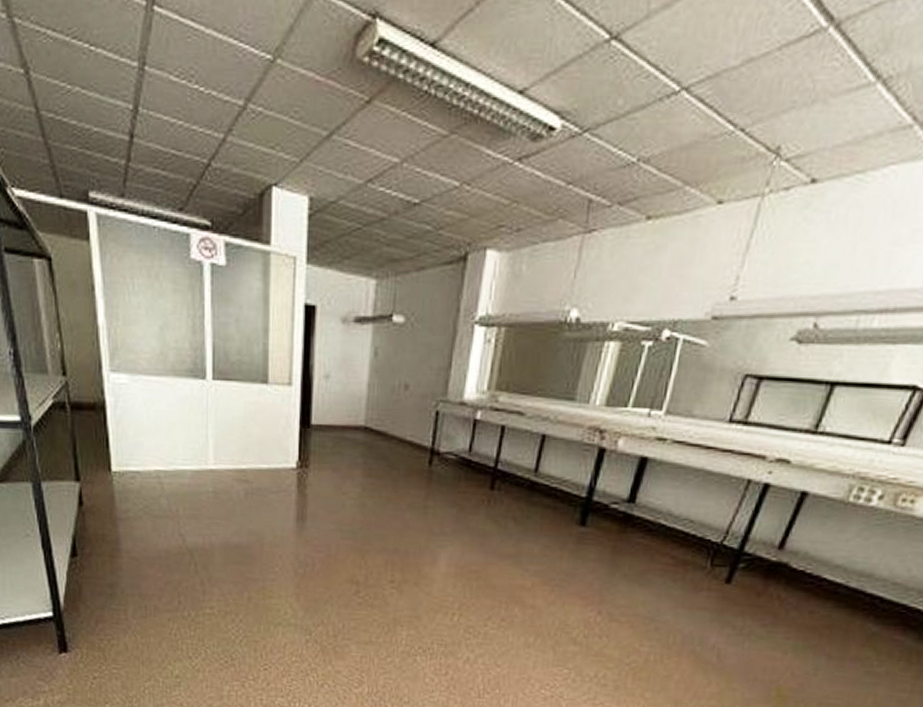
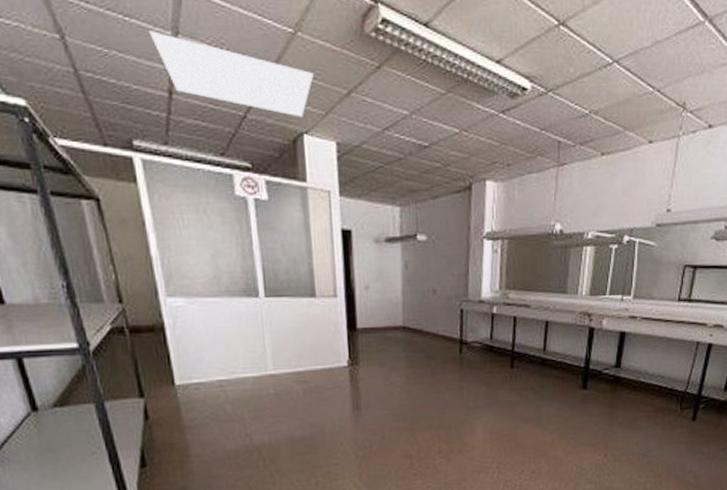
light panel: none [115,62,290,166] -> present [149,31,313,117]

